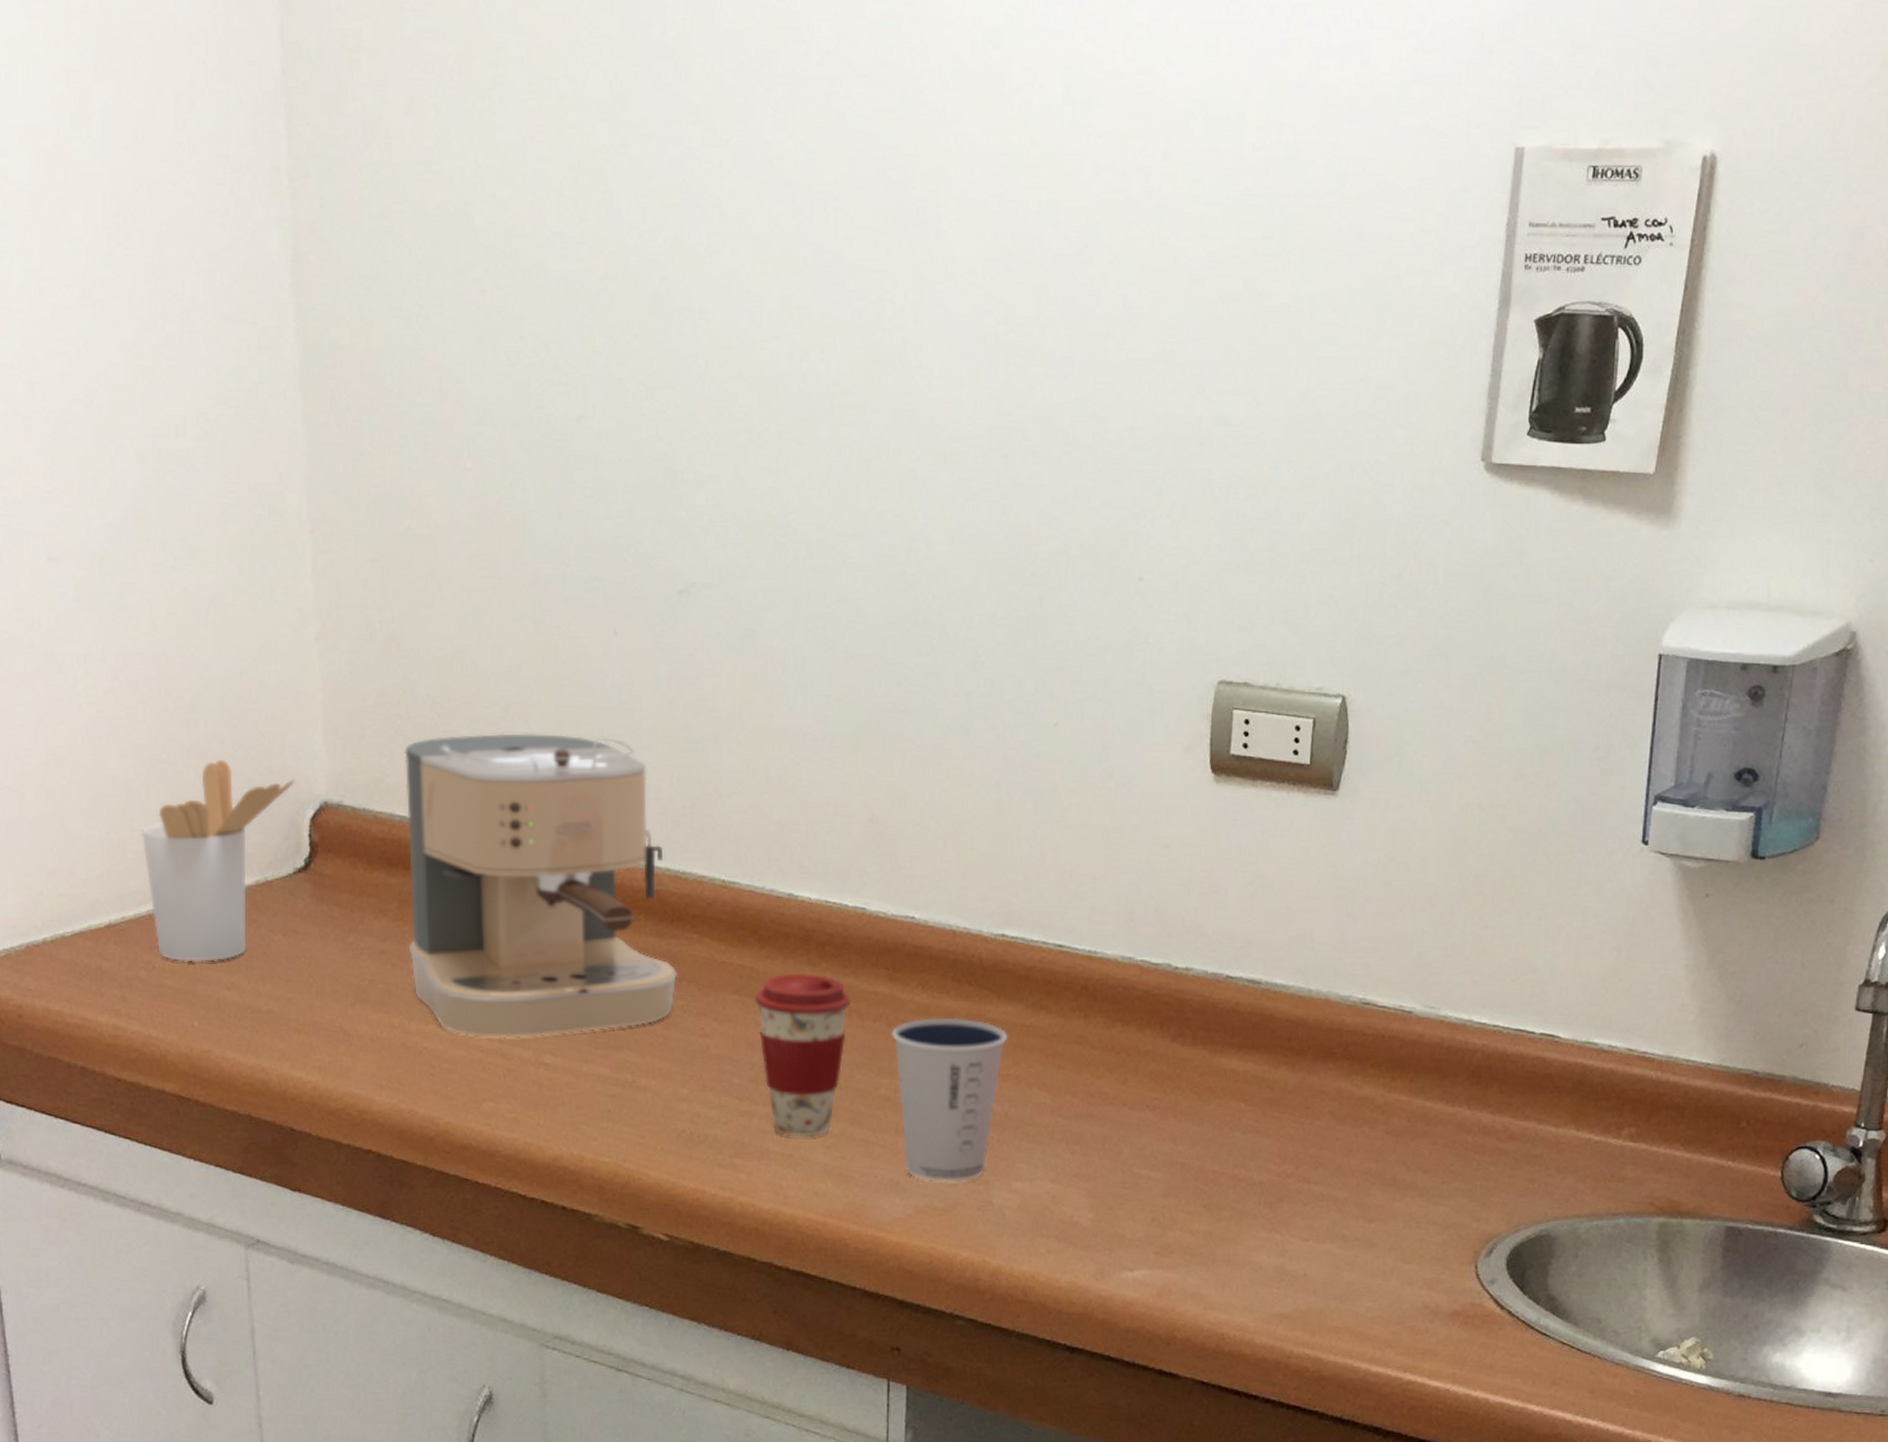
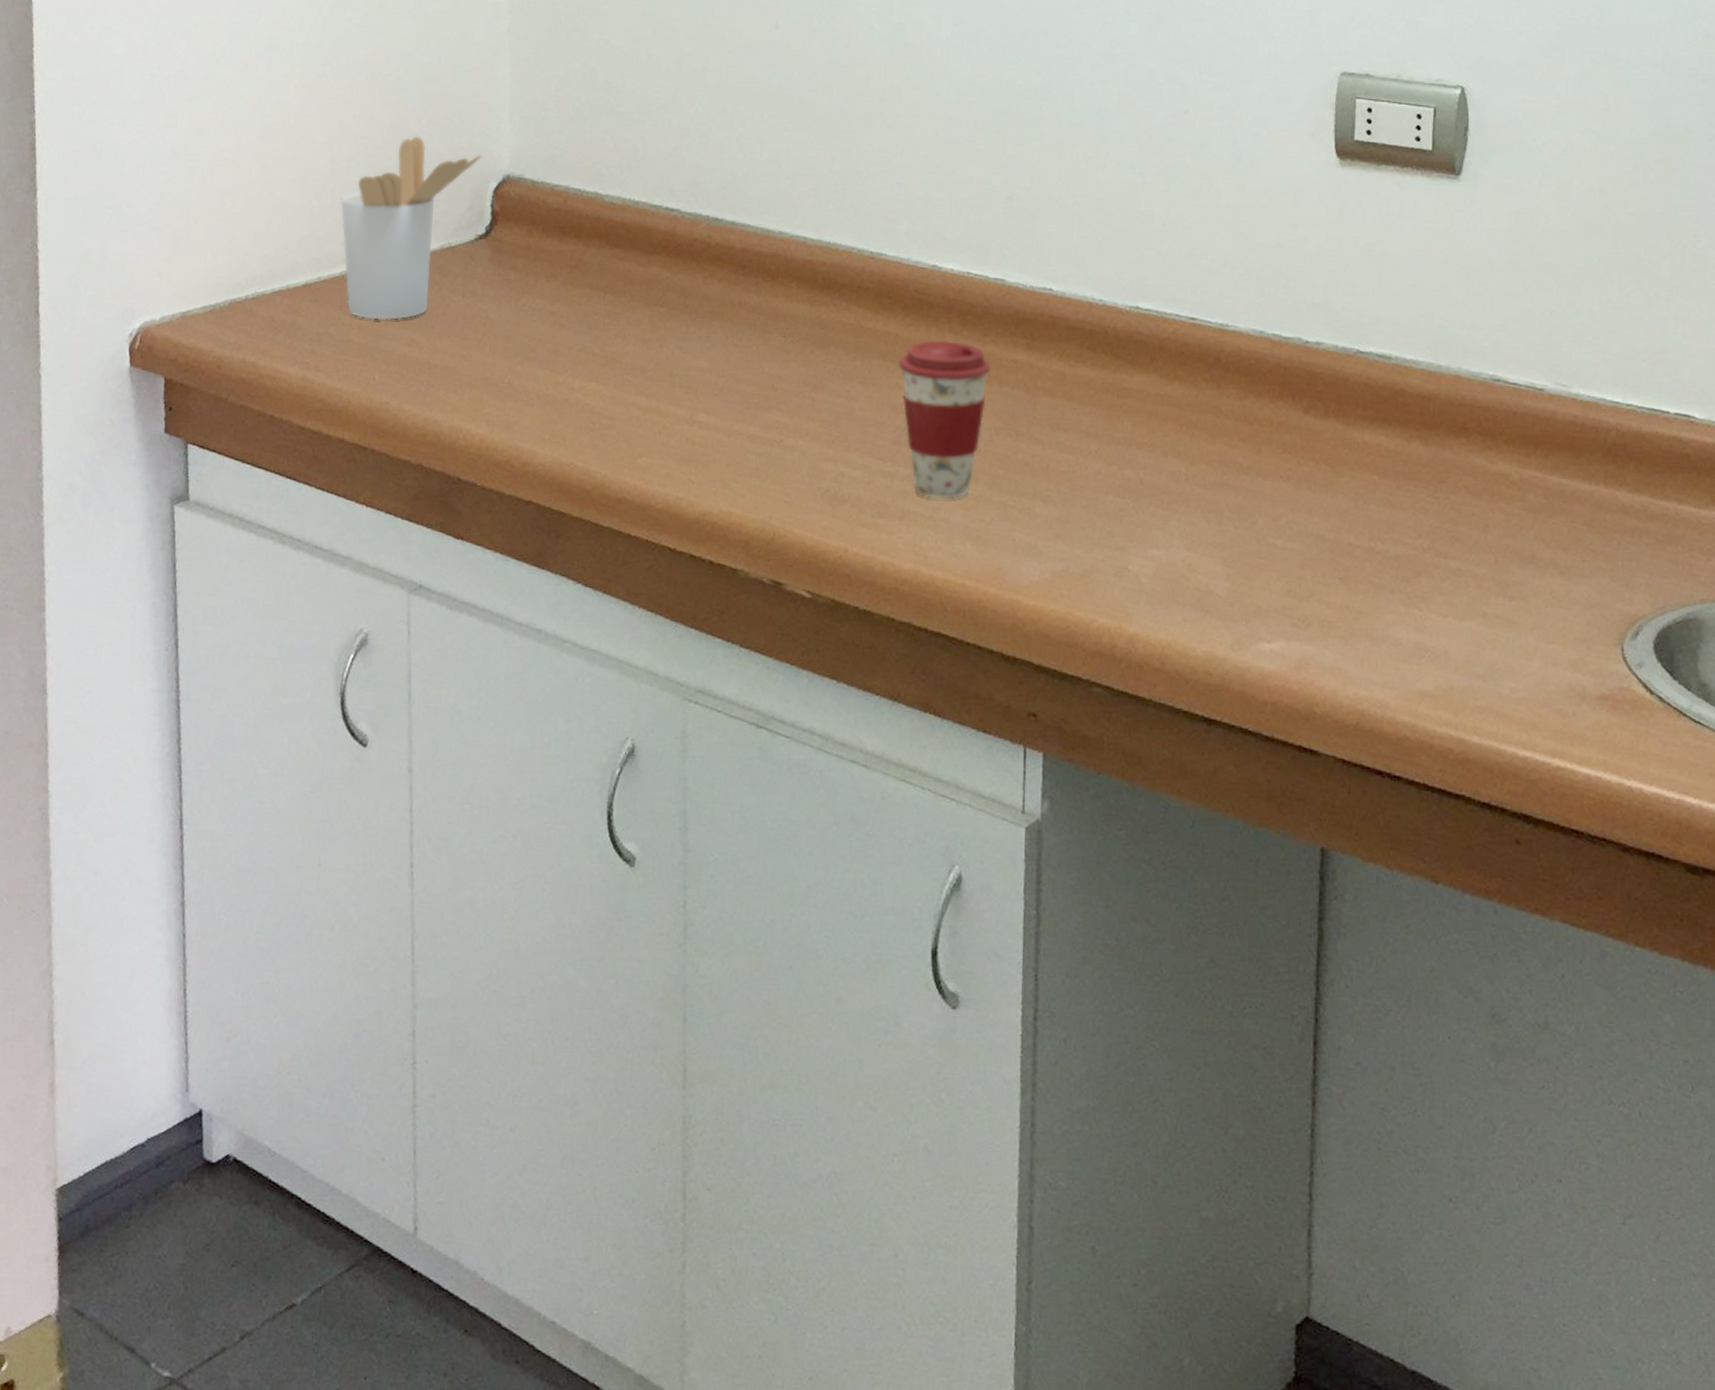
coffee maker: present [404,733,678,1038] -> none [576,115,827,397]
dixie cup: present [891,1017,1008,1182] -> none [1029,385,1143,548]

